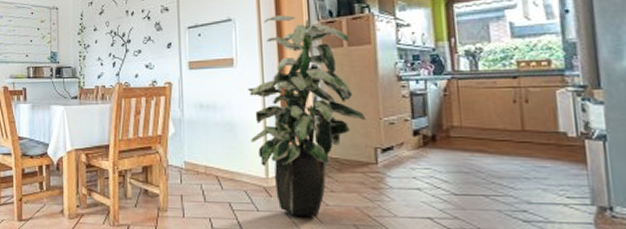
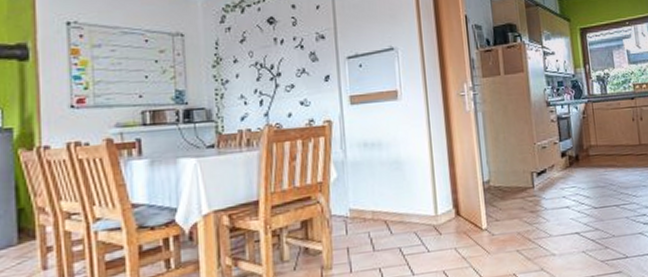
indoor plant: present [248,15,366,217] -> none [413,44,523,251]

